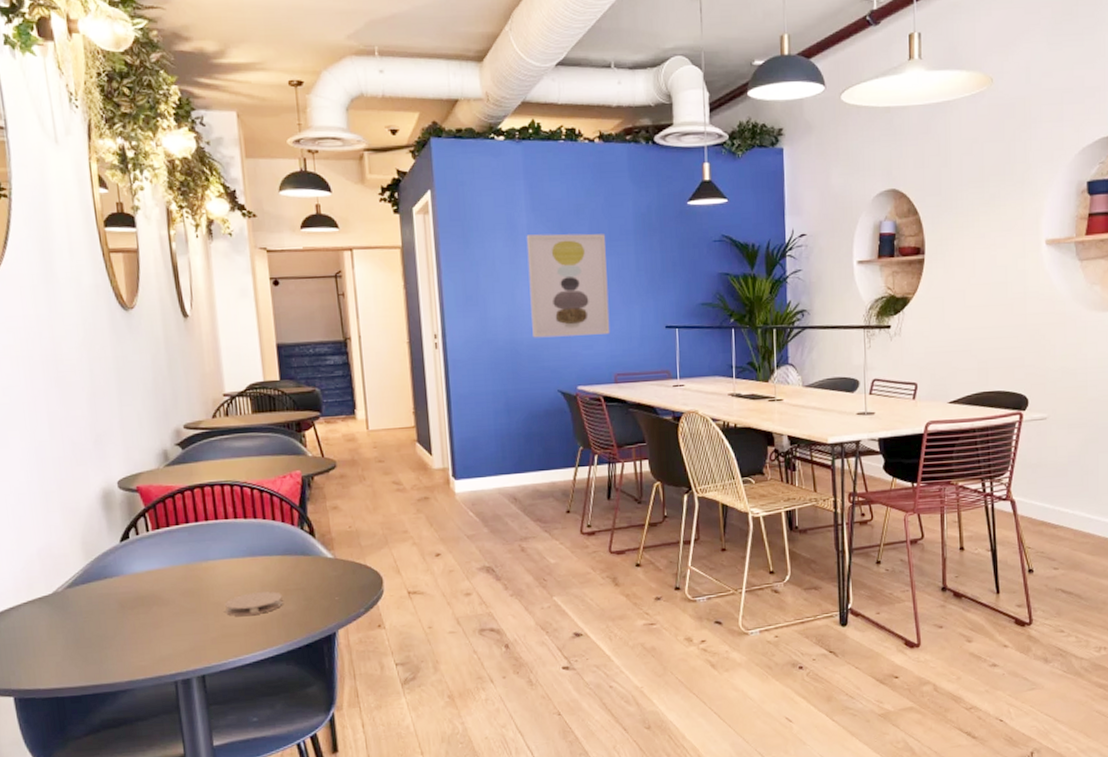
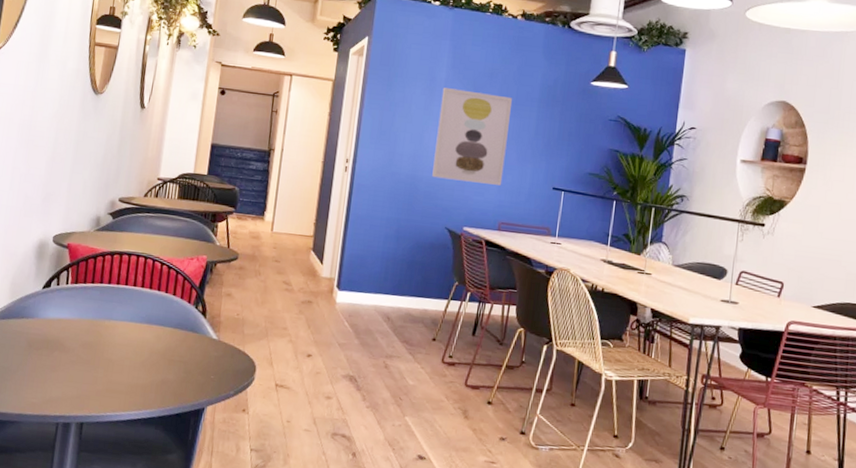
coaster: present [224,591,283,617] -> none [114,356,166,377]

